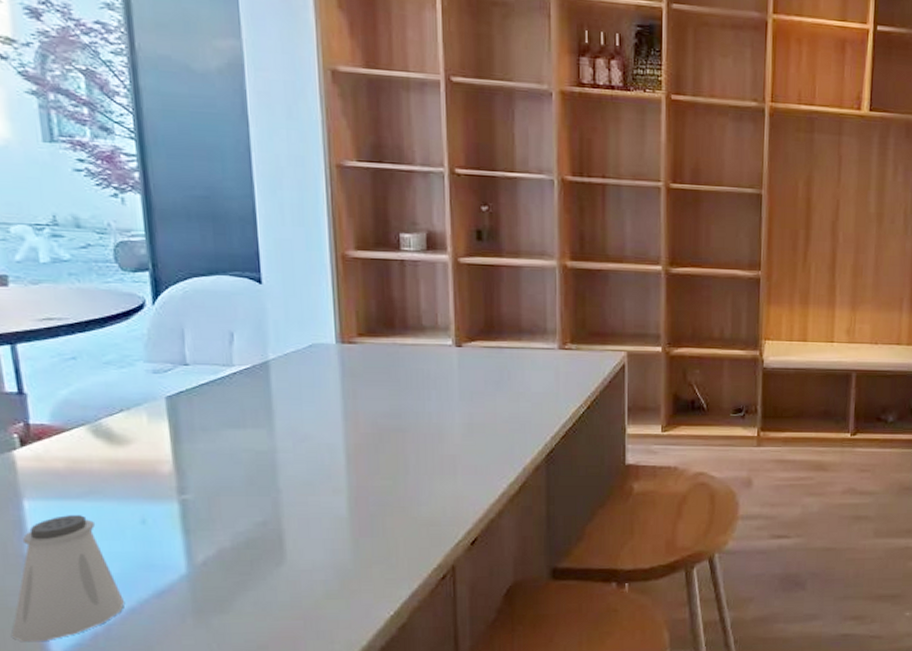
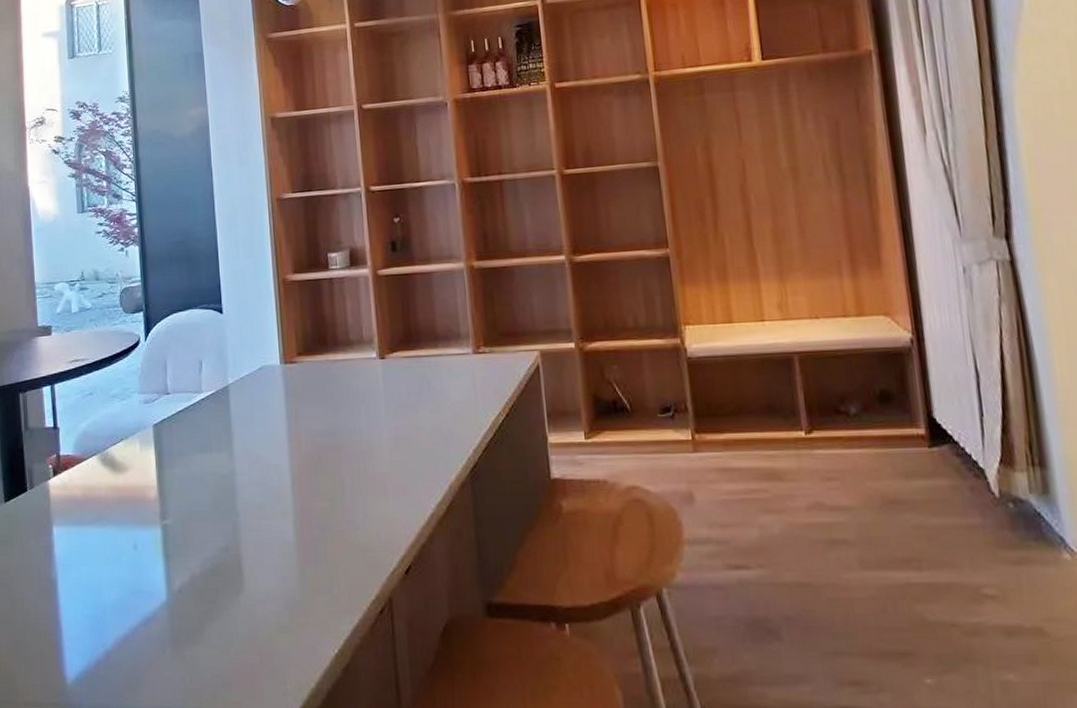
saltshaker: present [11,515,125,643] -> none [40,541,121,667]

